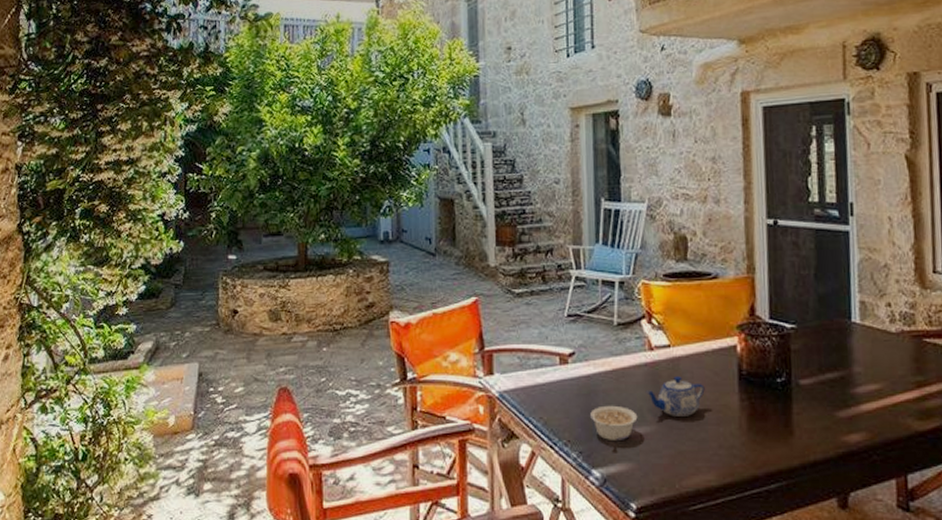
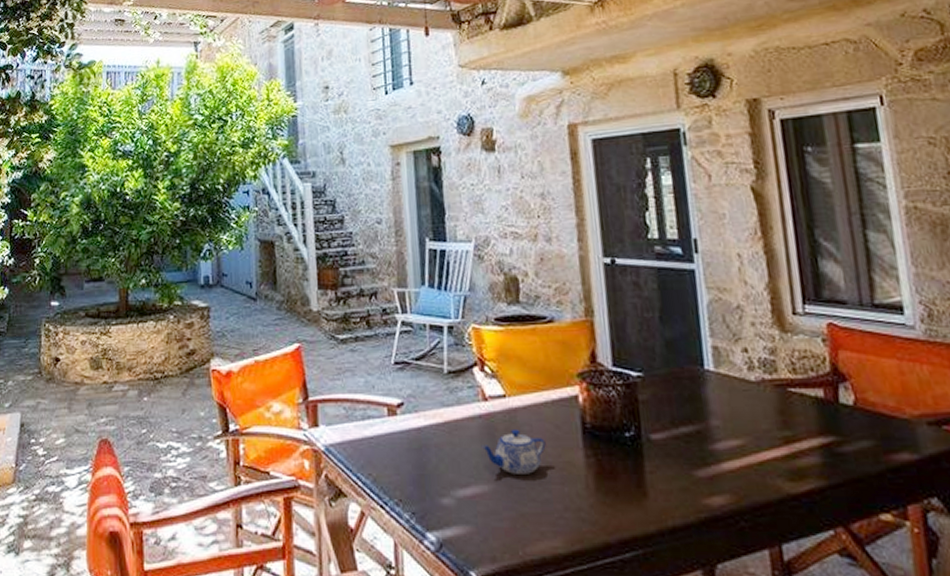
legume: present [590,405,638,442] -> none [422,461,474,502]

